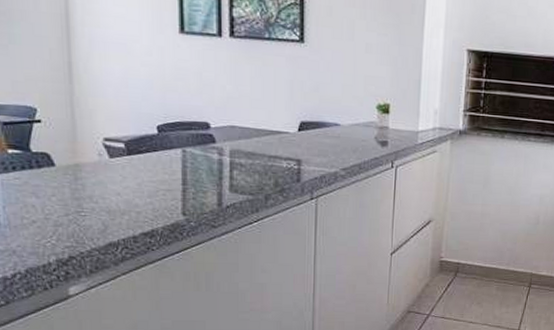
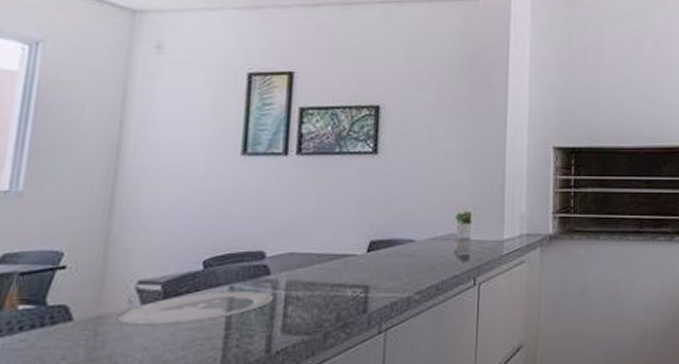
plate: none [91,153,221,177] -> present [116,291,274,327]

